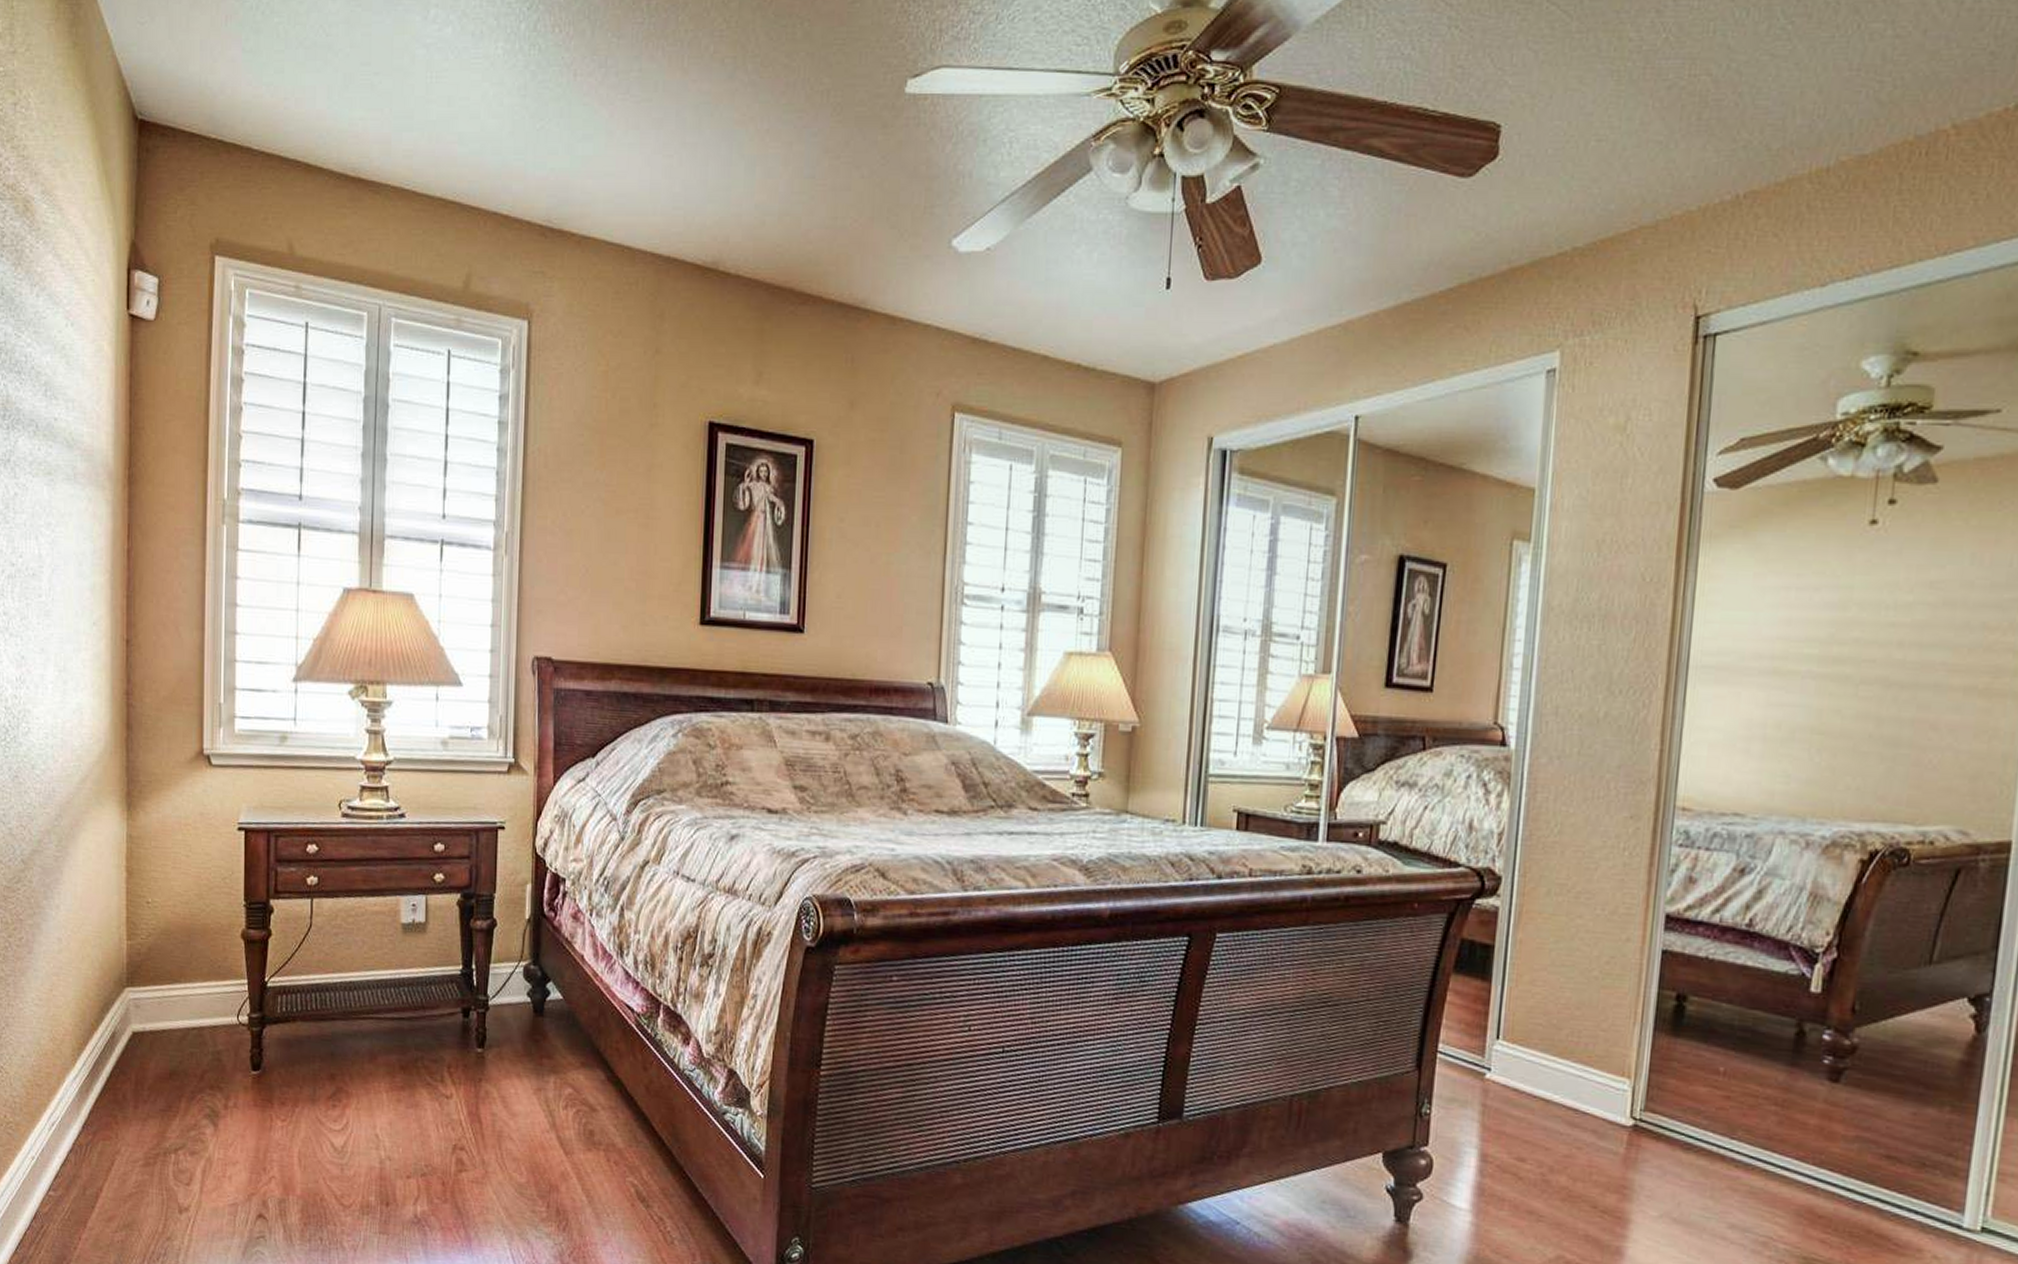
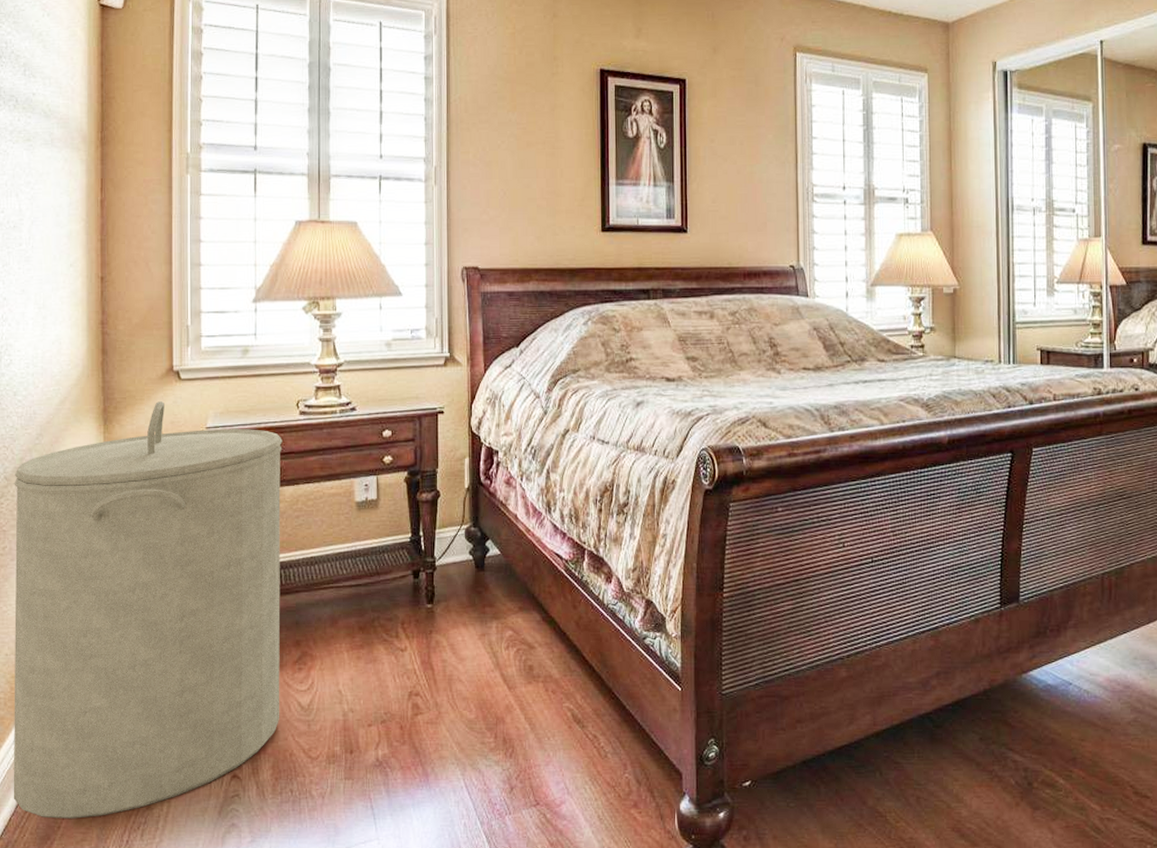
laundry hamper: none [28,788,322,1242] -> present [13,401,283,819]

